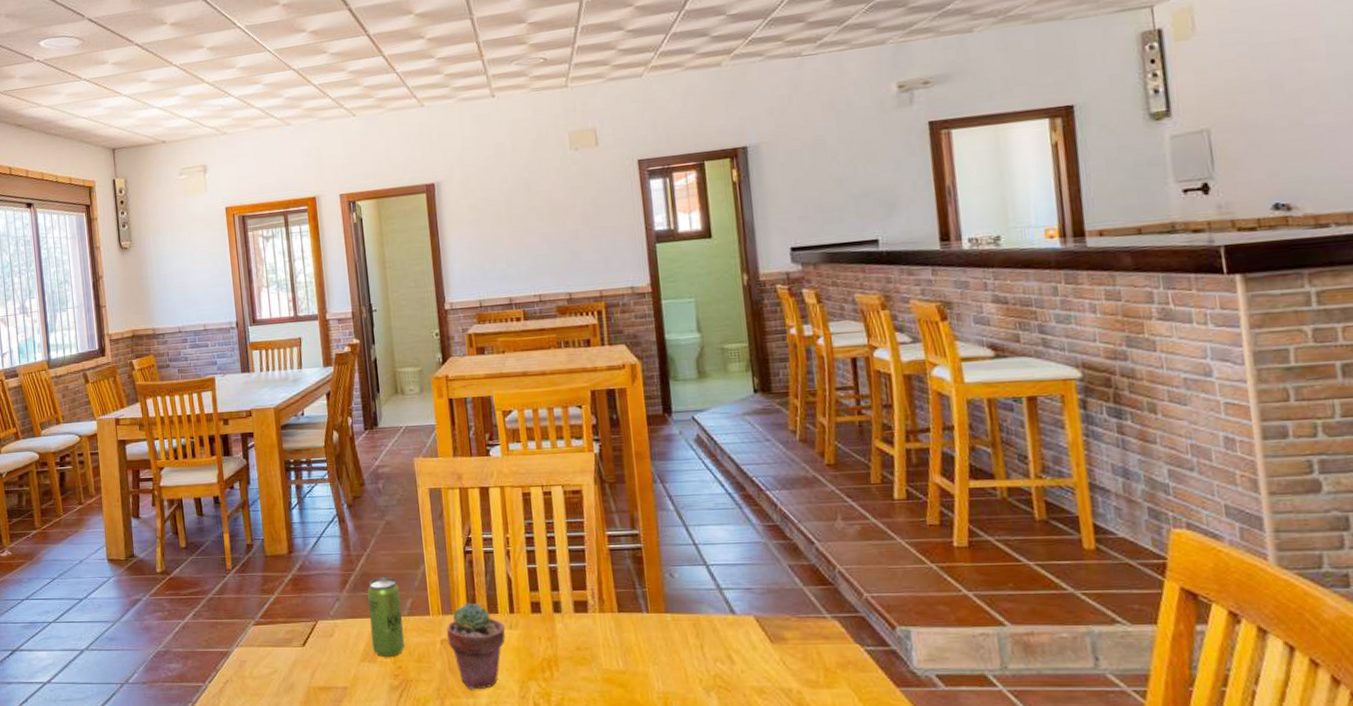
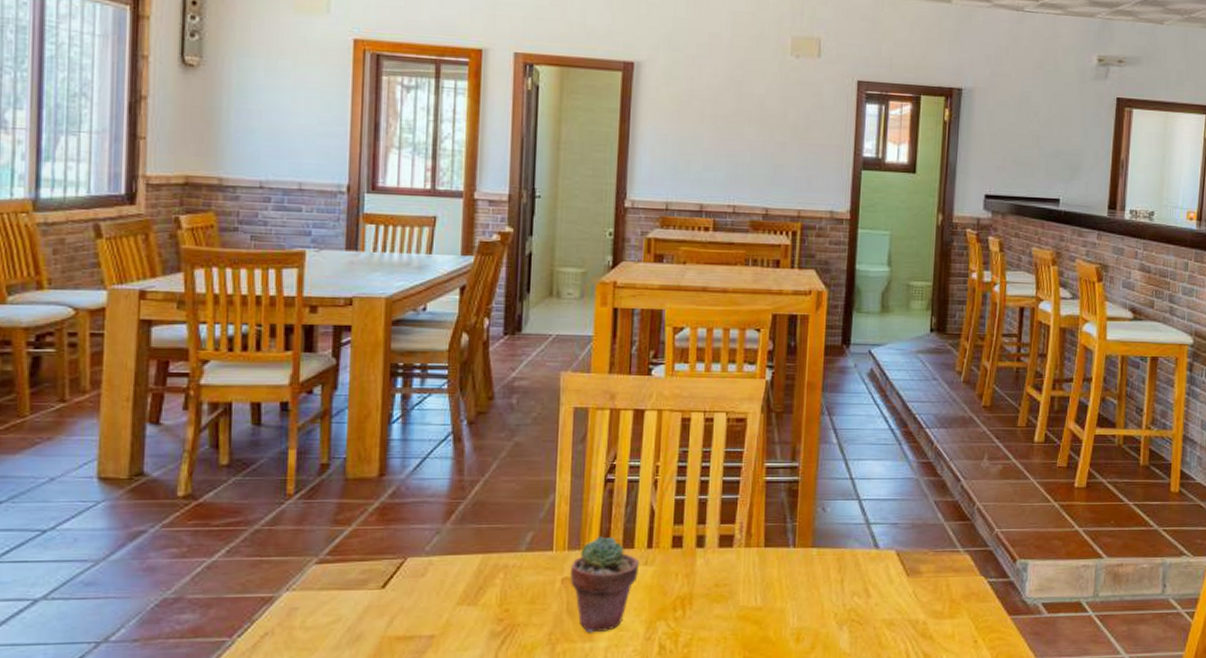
beverage can: present [367,577,405,657] -> none [476,507,520,599]

